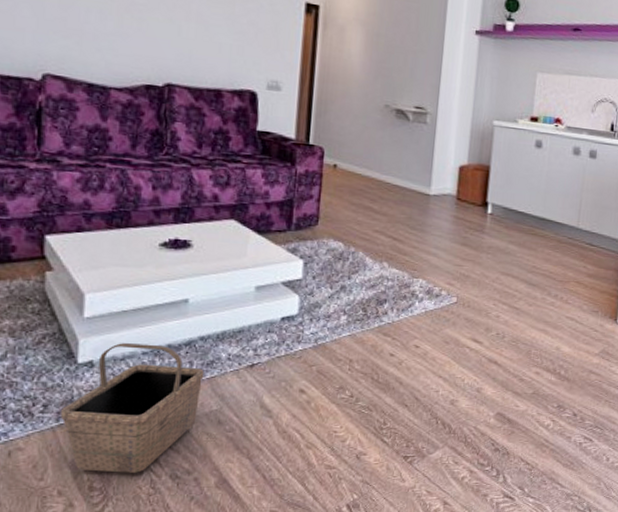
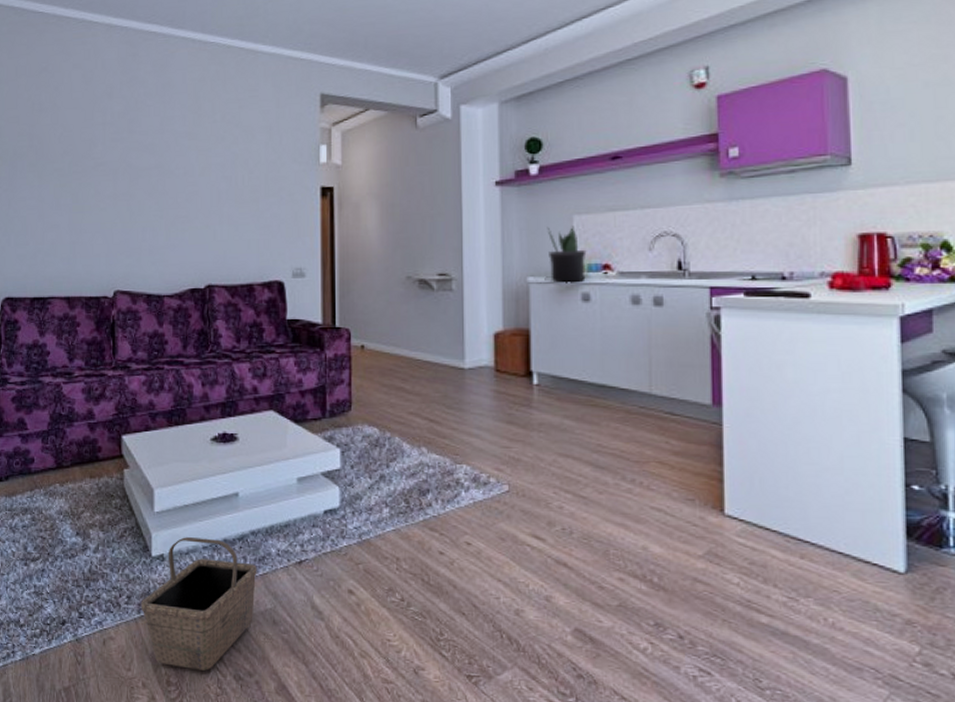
planter: none [512,79,544,131] -> present [547,226,587,283]

